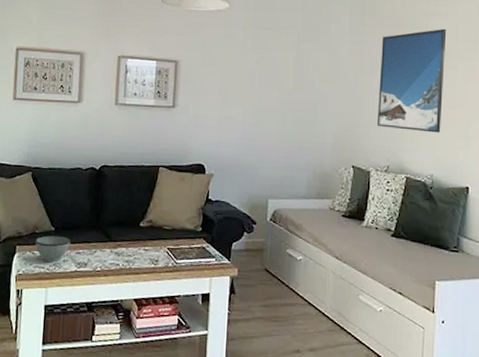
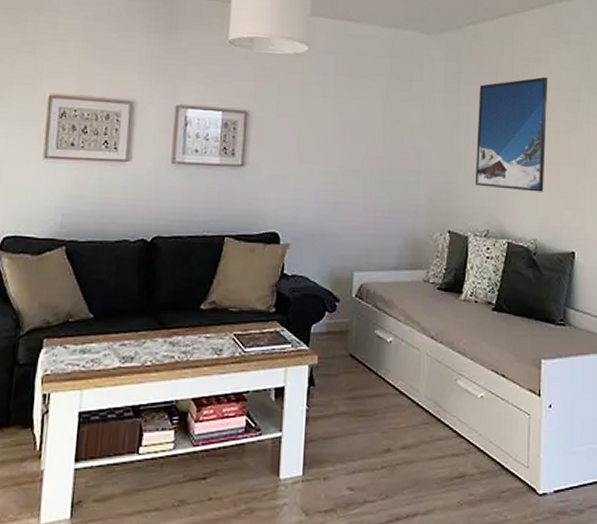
bowl: present [35,235,70,263] -> none [68,324,113,358]

